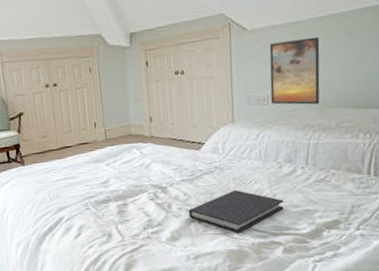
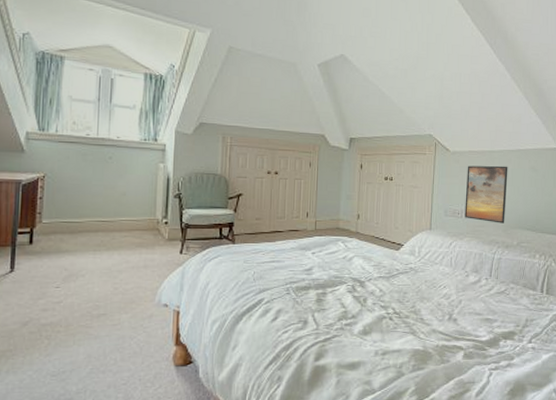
diary: present [188,189,284,233] -> none [382,292,468,334]

